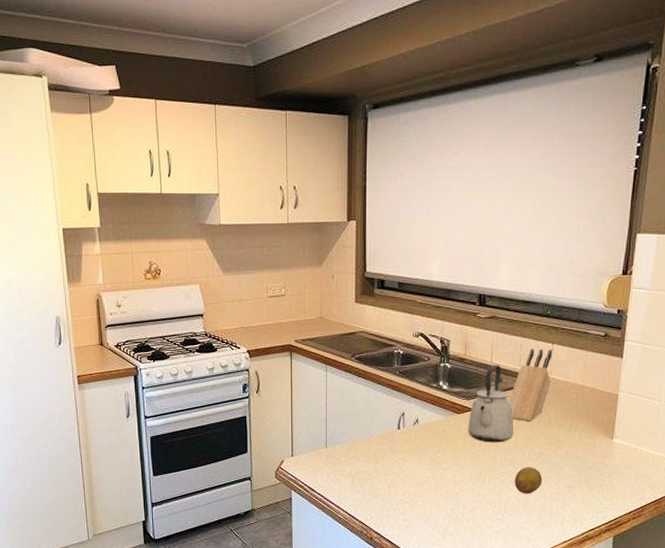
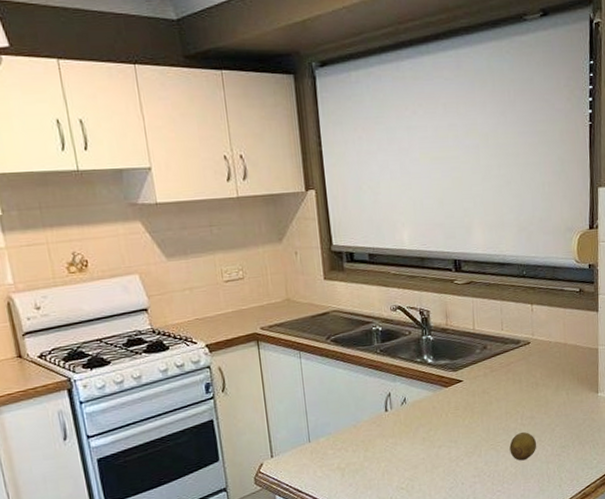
kettle: present [468,365,514,443] -> none [457,331,504,413]
knife block: present [509,348,553,422] -> none [496,310,534,387]

